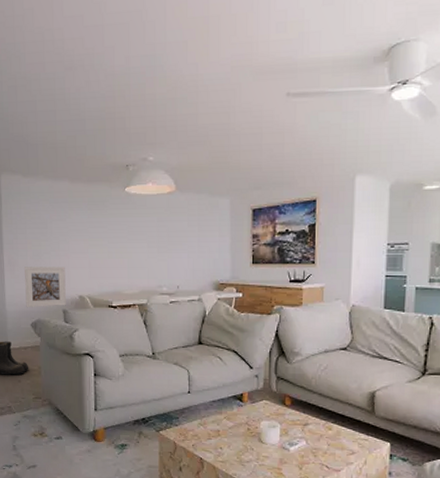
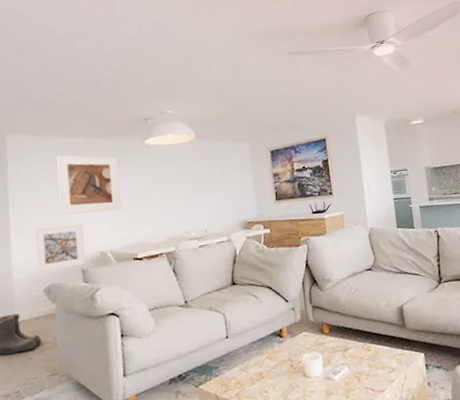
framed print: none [43,197,101,258] -> present [56,155,122,215]

